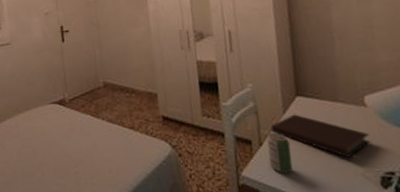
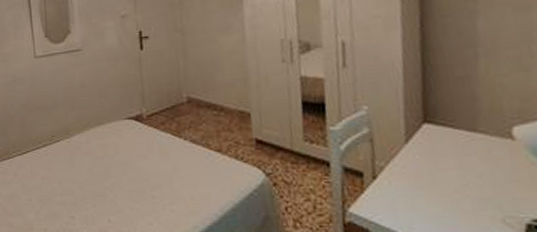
beverage can: present [267,133,293,173] -> none [382,165,414,212]
notebook: present [270,114,371,158] -> none [388,144,517,199]

